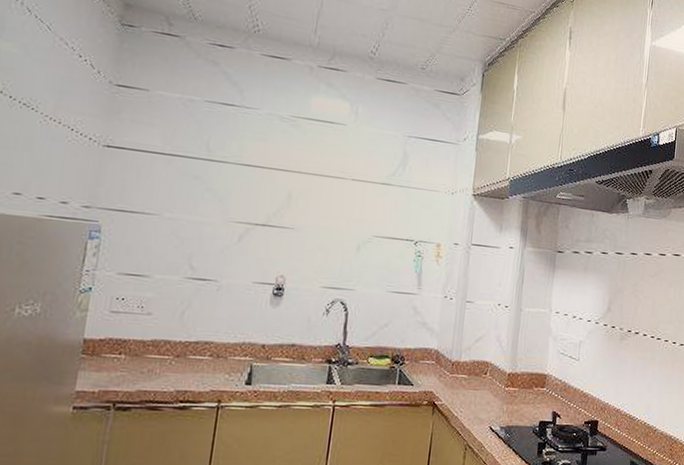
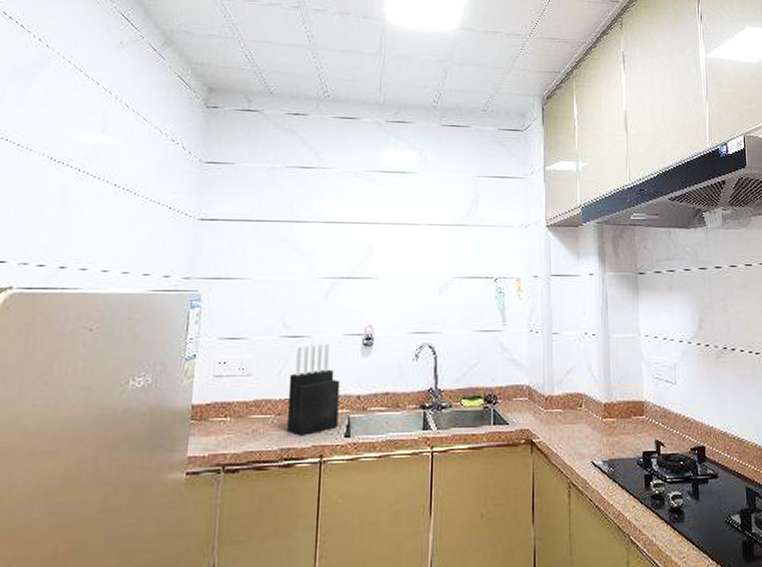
knife block: none [185,289,246,380] -> present [287,344,340,436]

